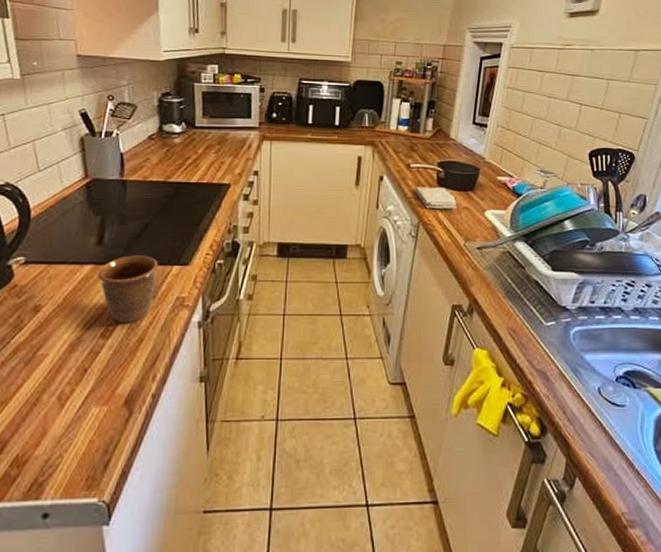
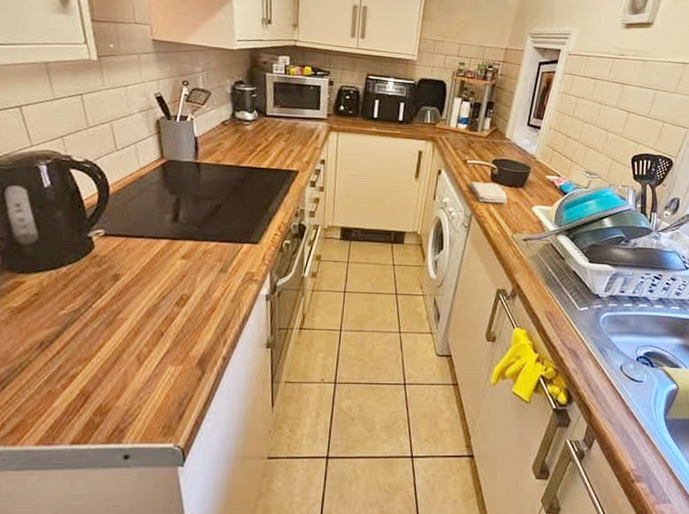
mug: present [97,255,159,323] -> none [172,232,230,294]

